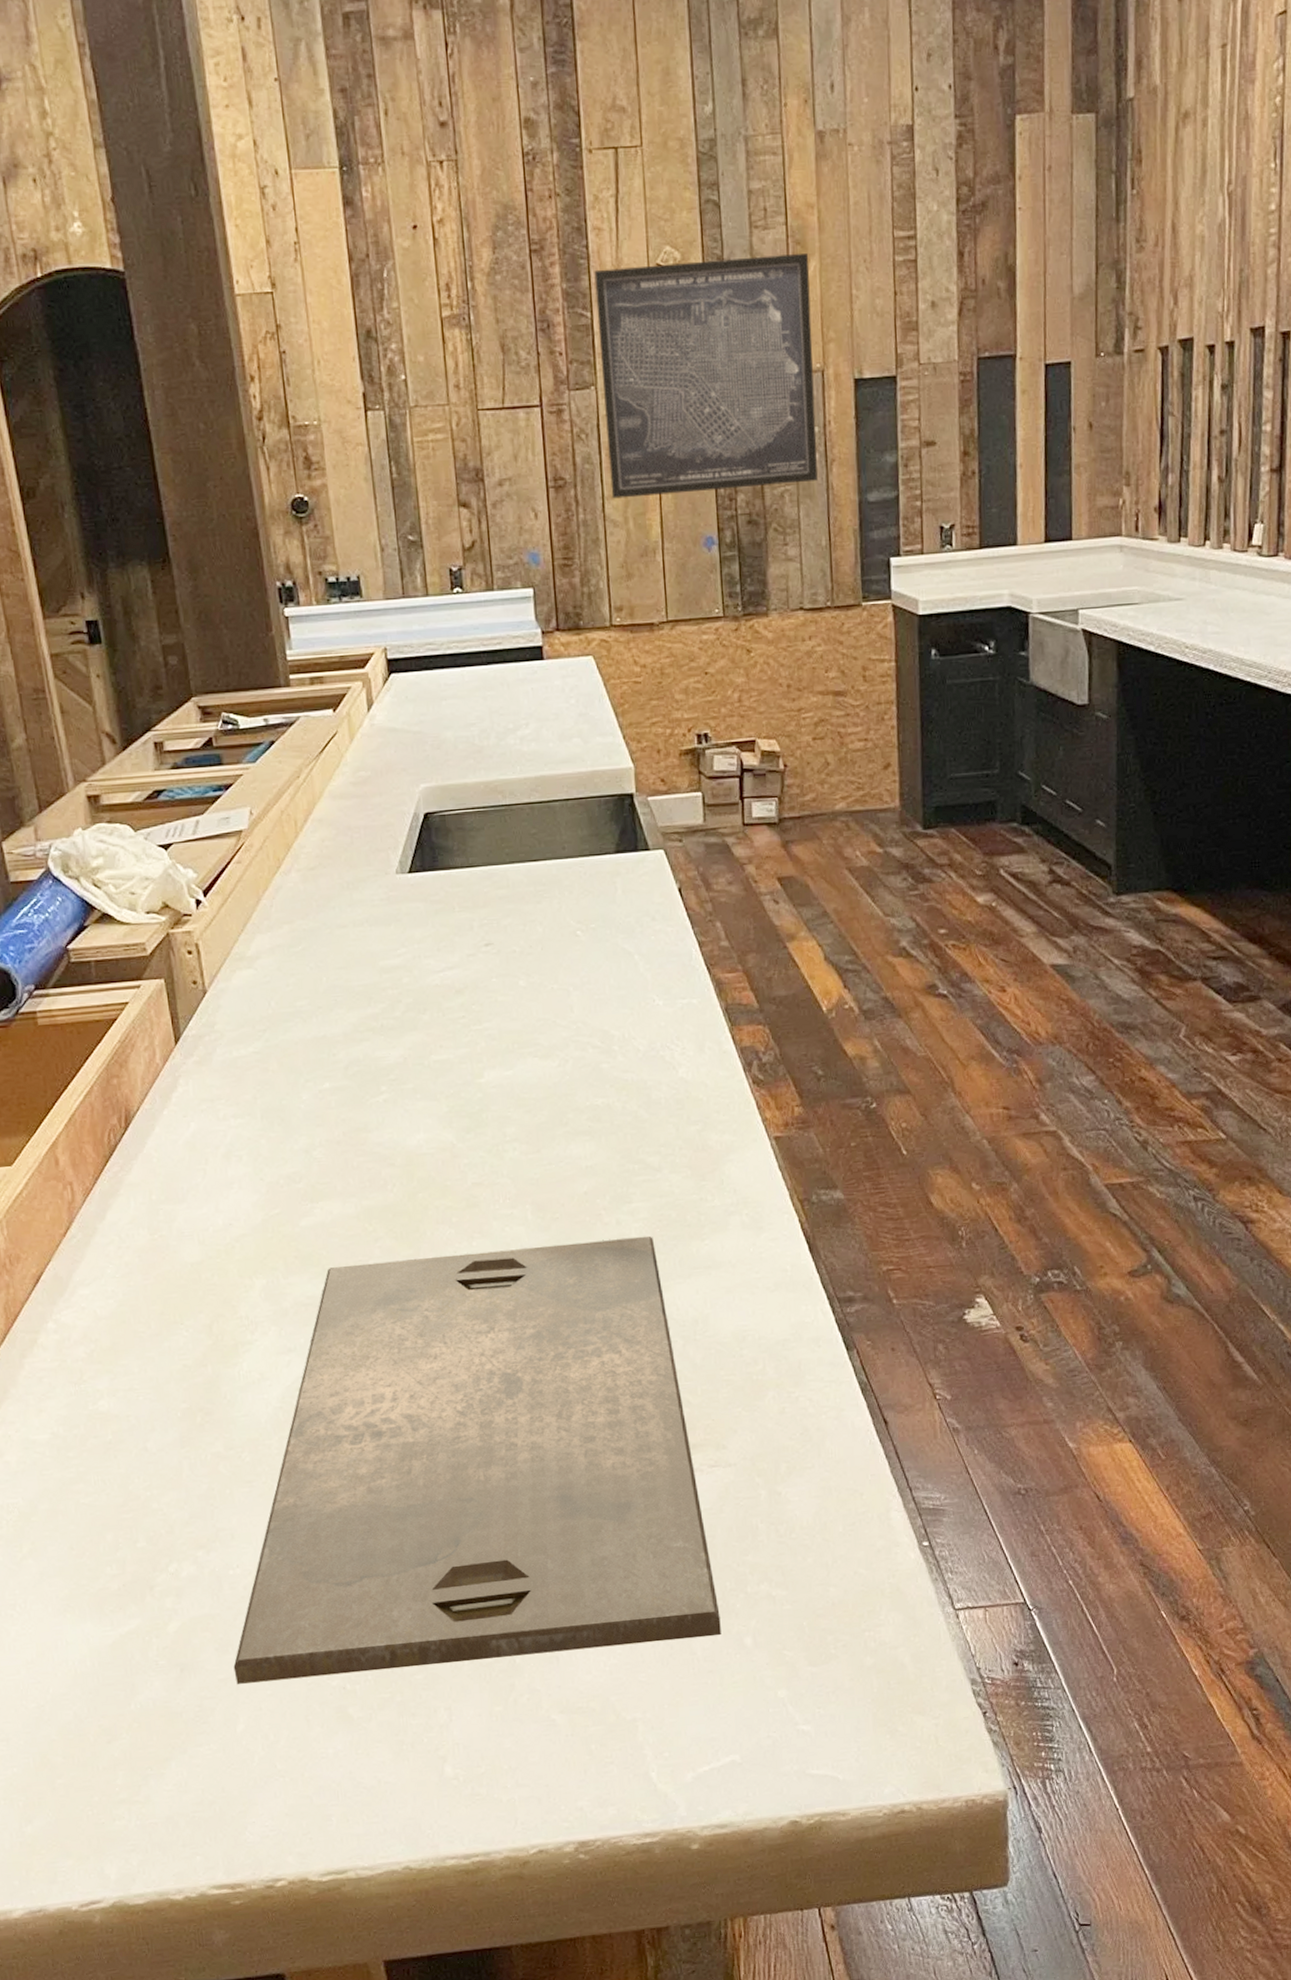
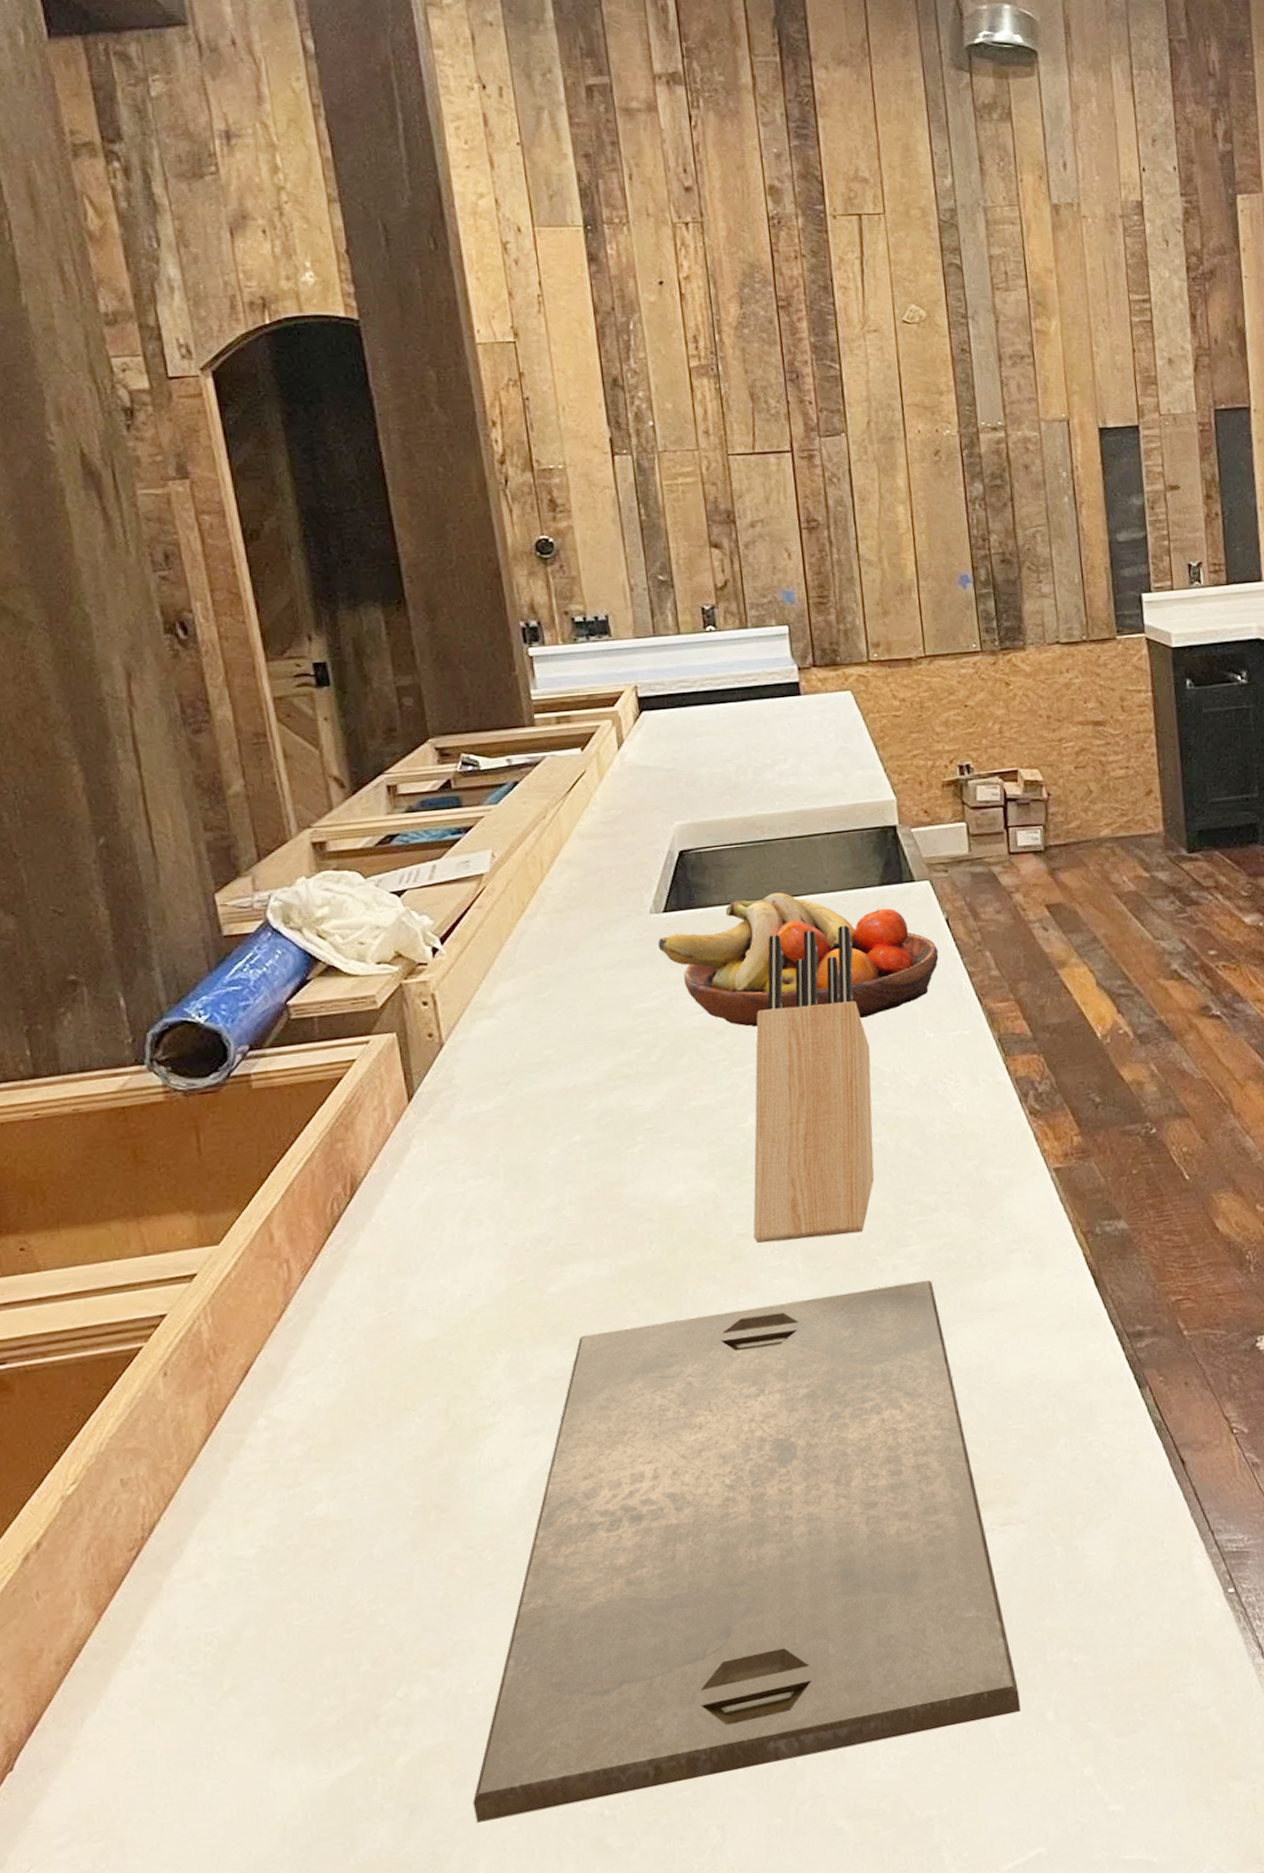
fruit bowl: none [403,857,671,988] -> present [657,892,939,1028]
knife block: none [487,891,602,1193] -> present [753,925,874,1244]
wall art: present [594,252,818,499] -> none [841,312,1068,540]

